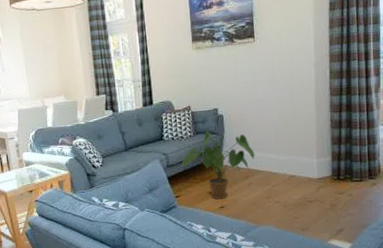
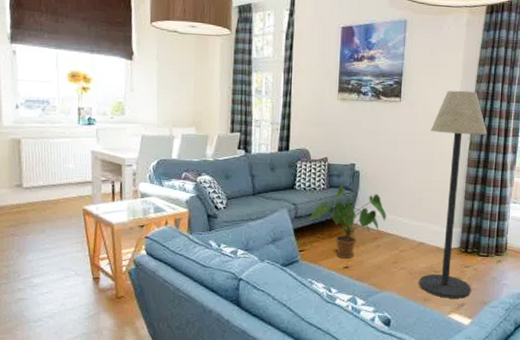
floor lamp: none [288,19,348,226] -> present [419,90,488,299]

